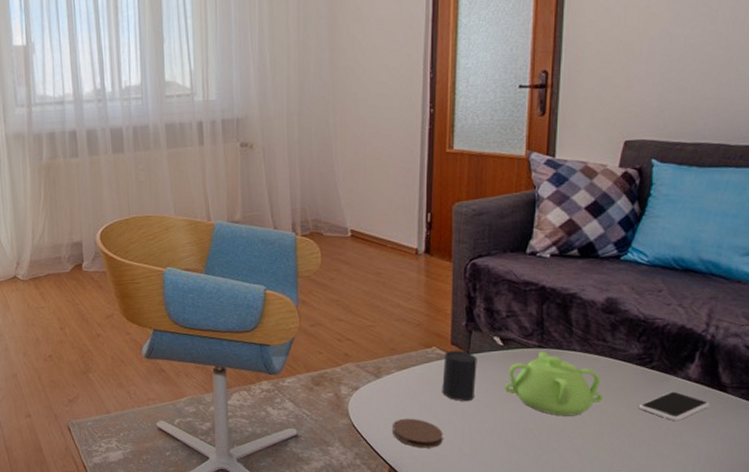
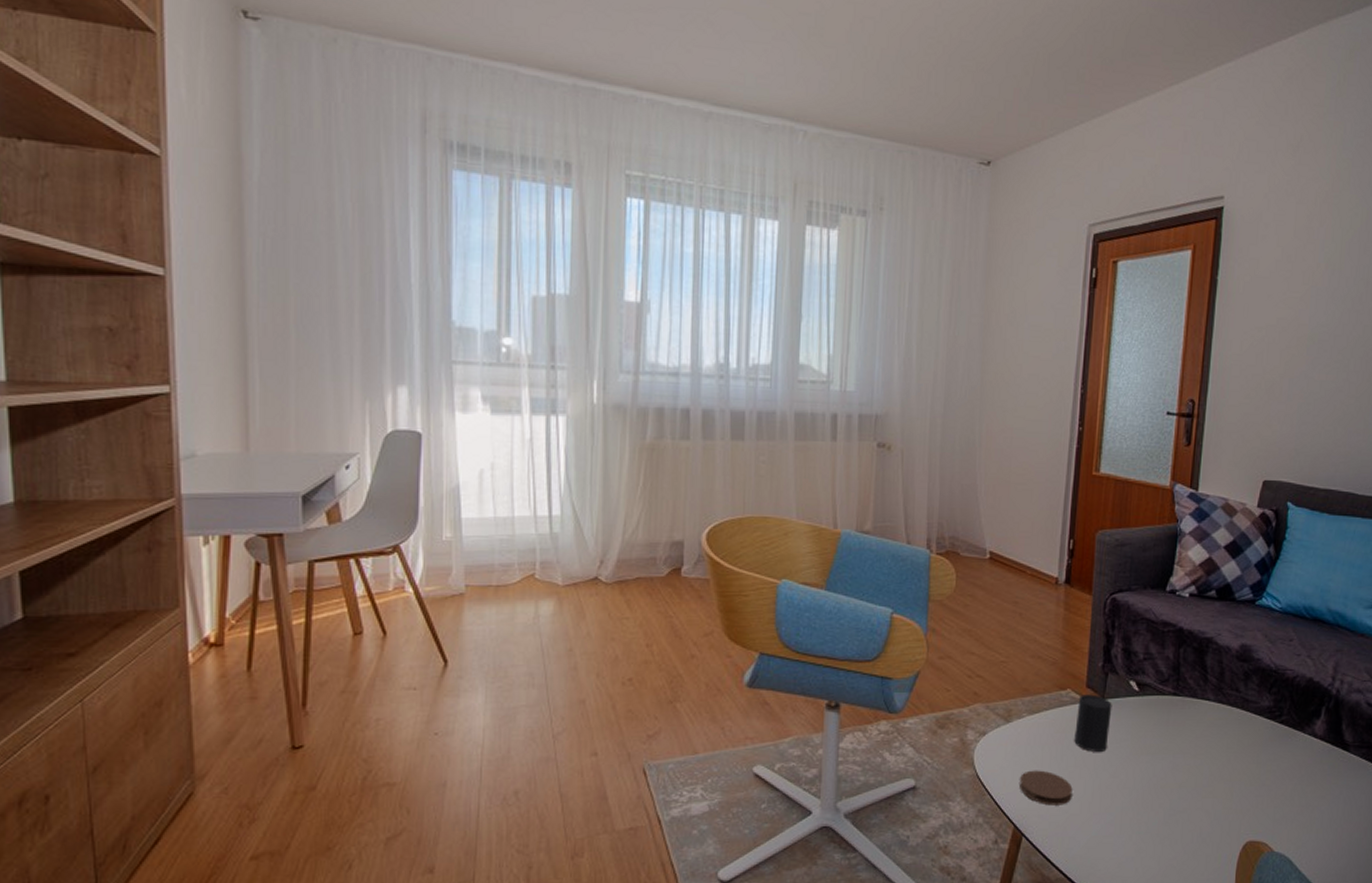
teapot: present [504,351,603,416] -> none [1137,699,1234,773]
smartphone: present [639,391,709,421] -> none [1268,748,1333,781]

